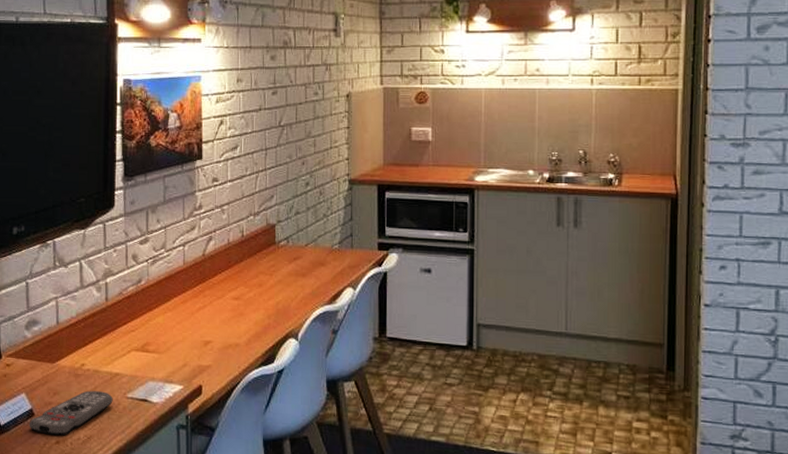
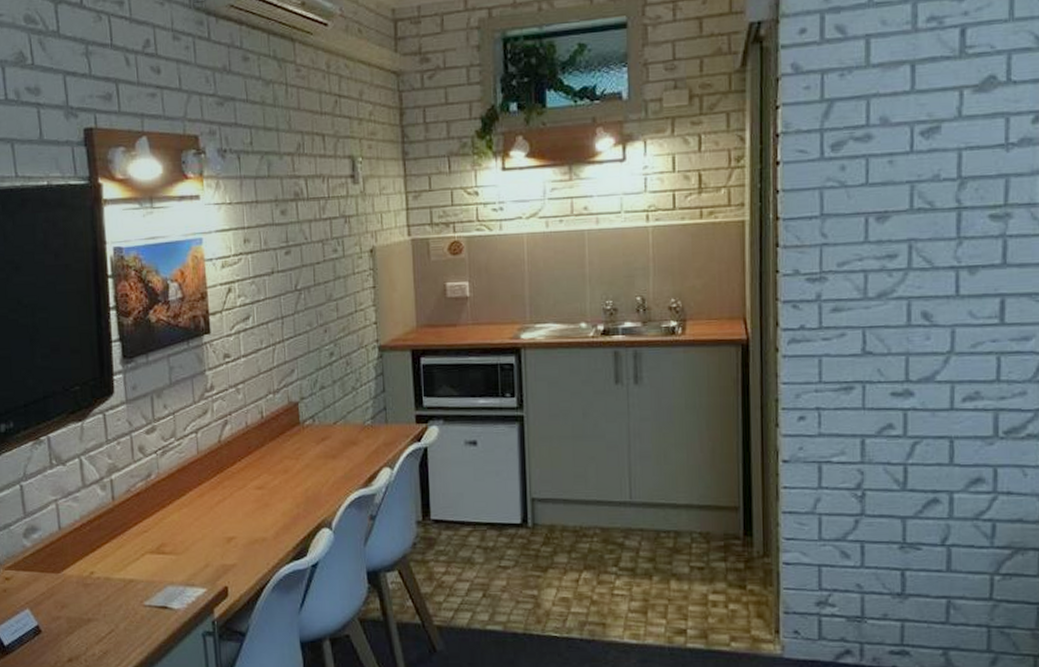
remote control: present [29,390,113,436] -> none [36,601,129,653]

